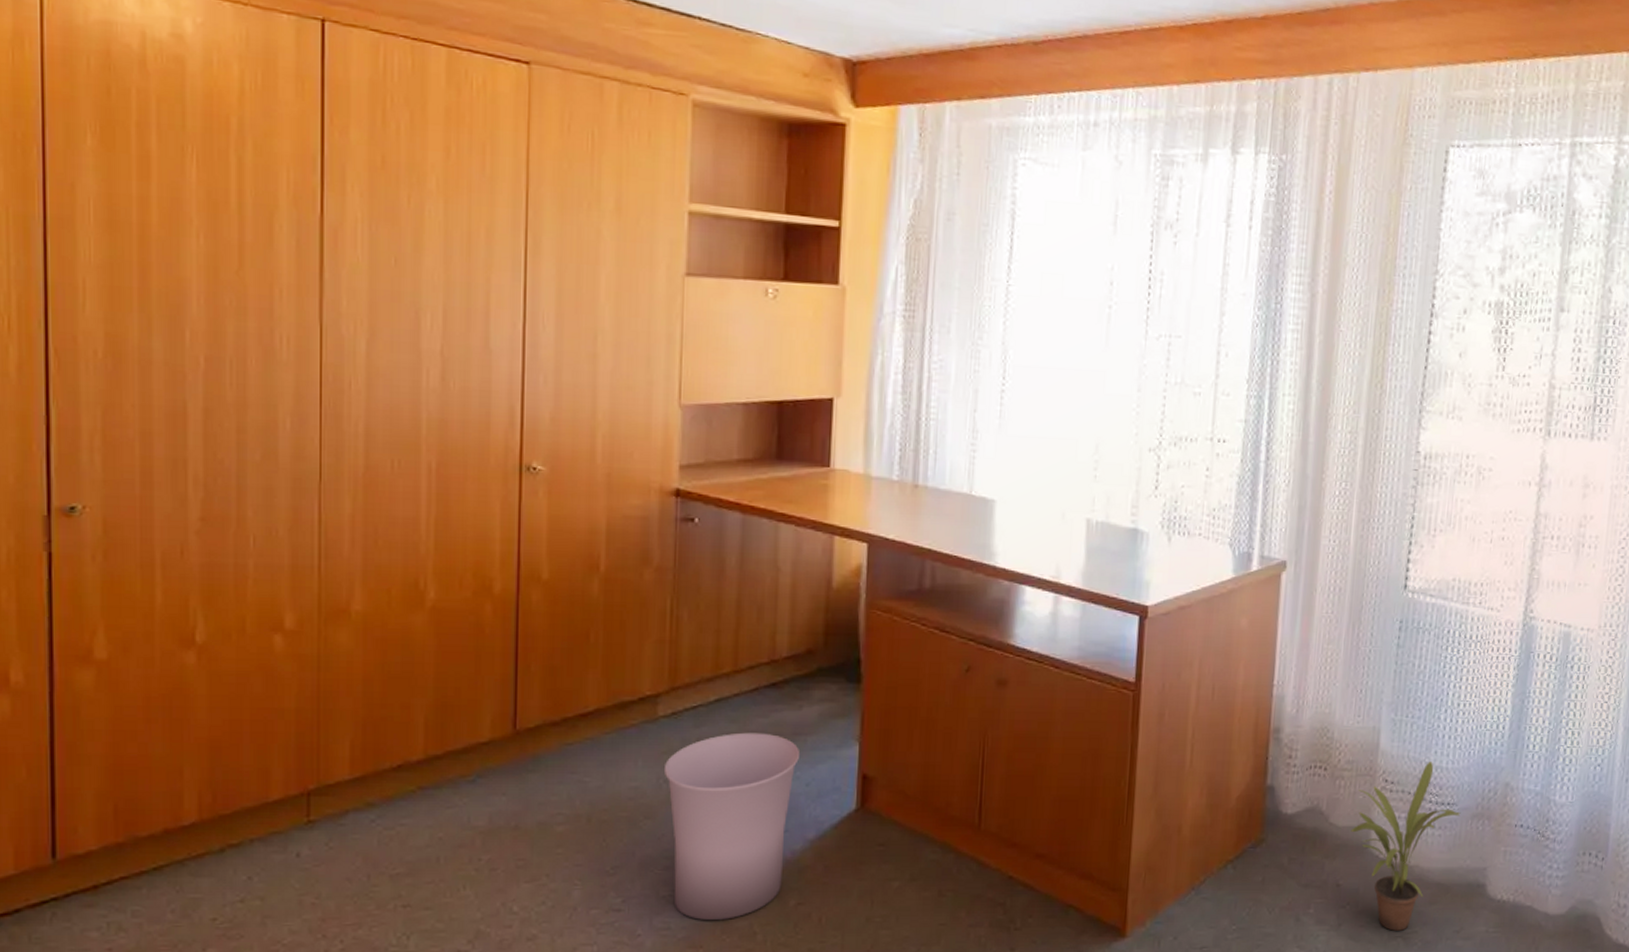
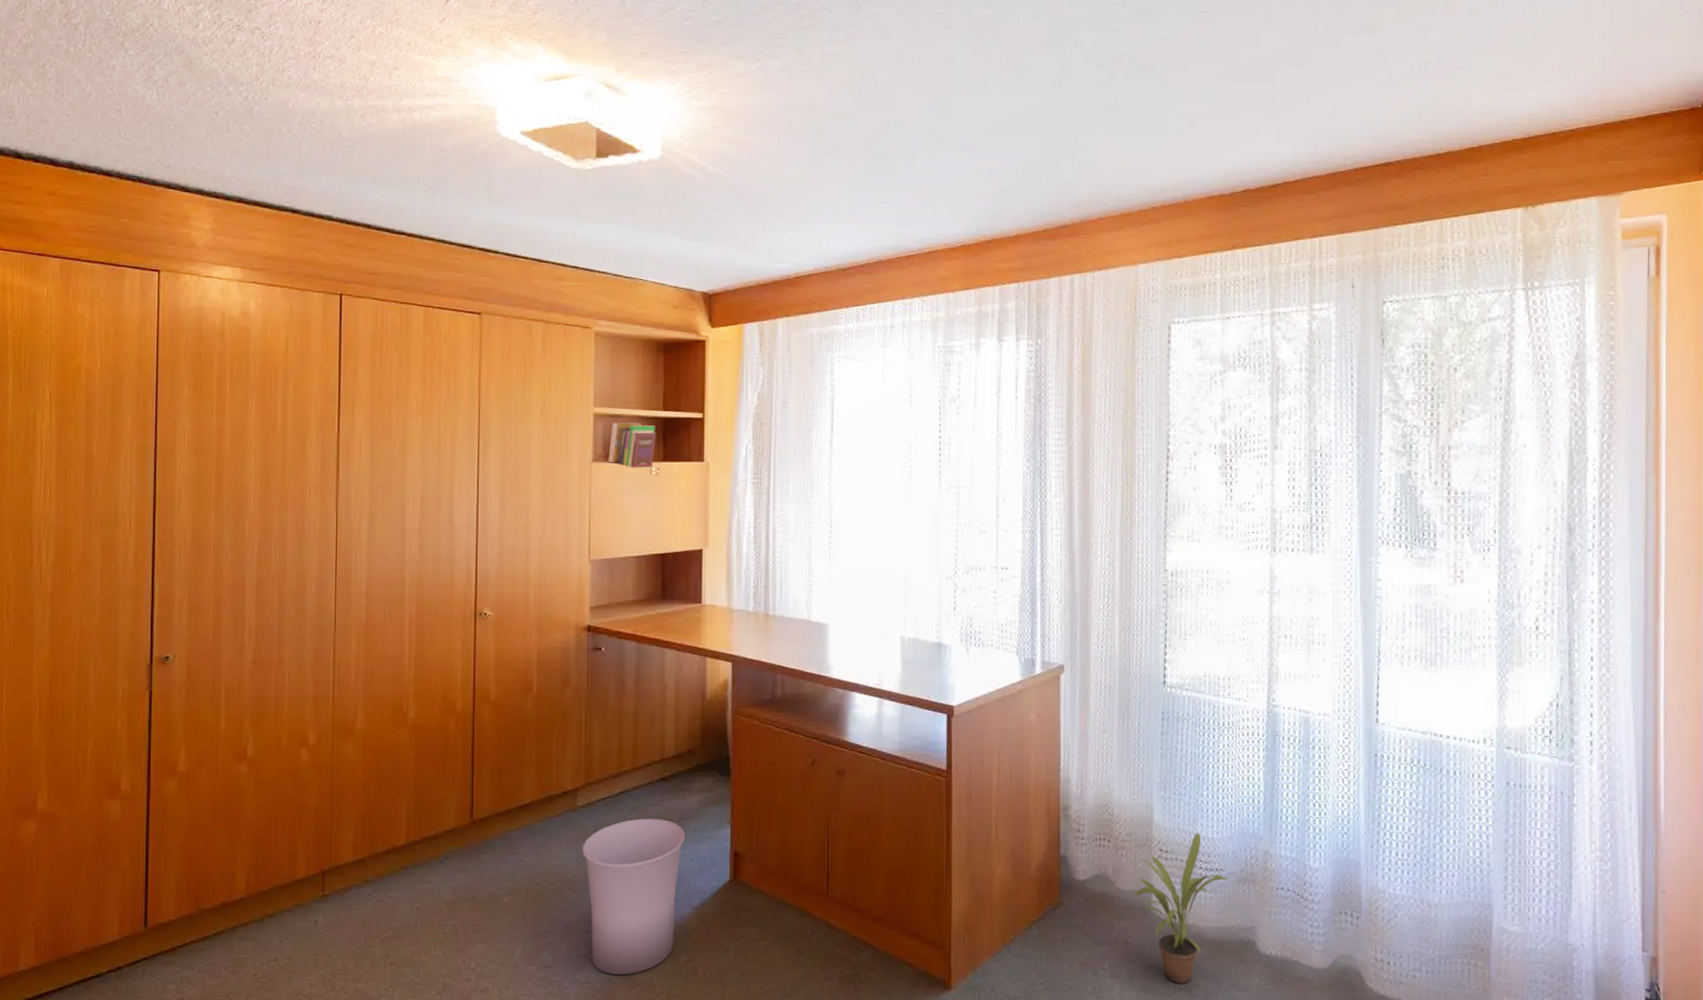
books: none [708,225,775,289] -> present [608,423,657,468]

